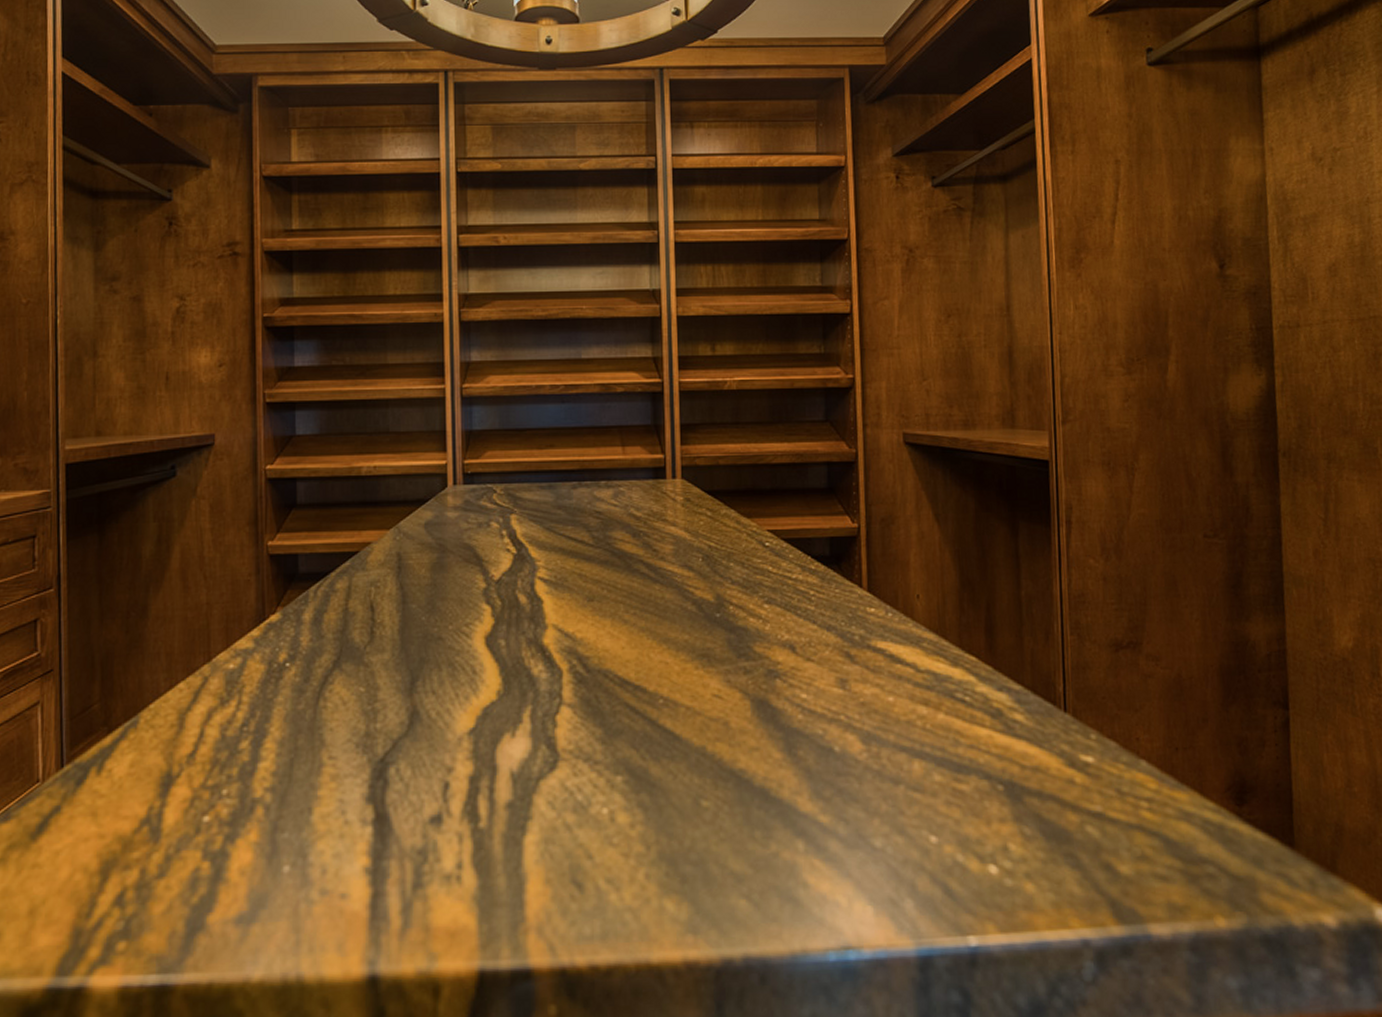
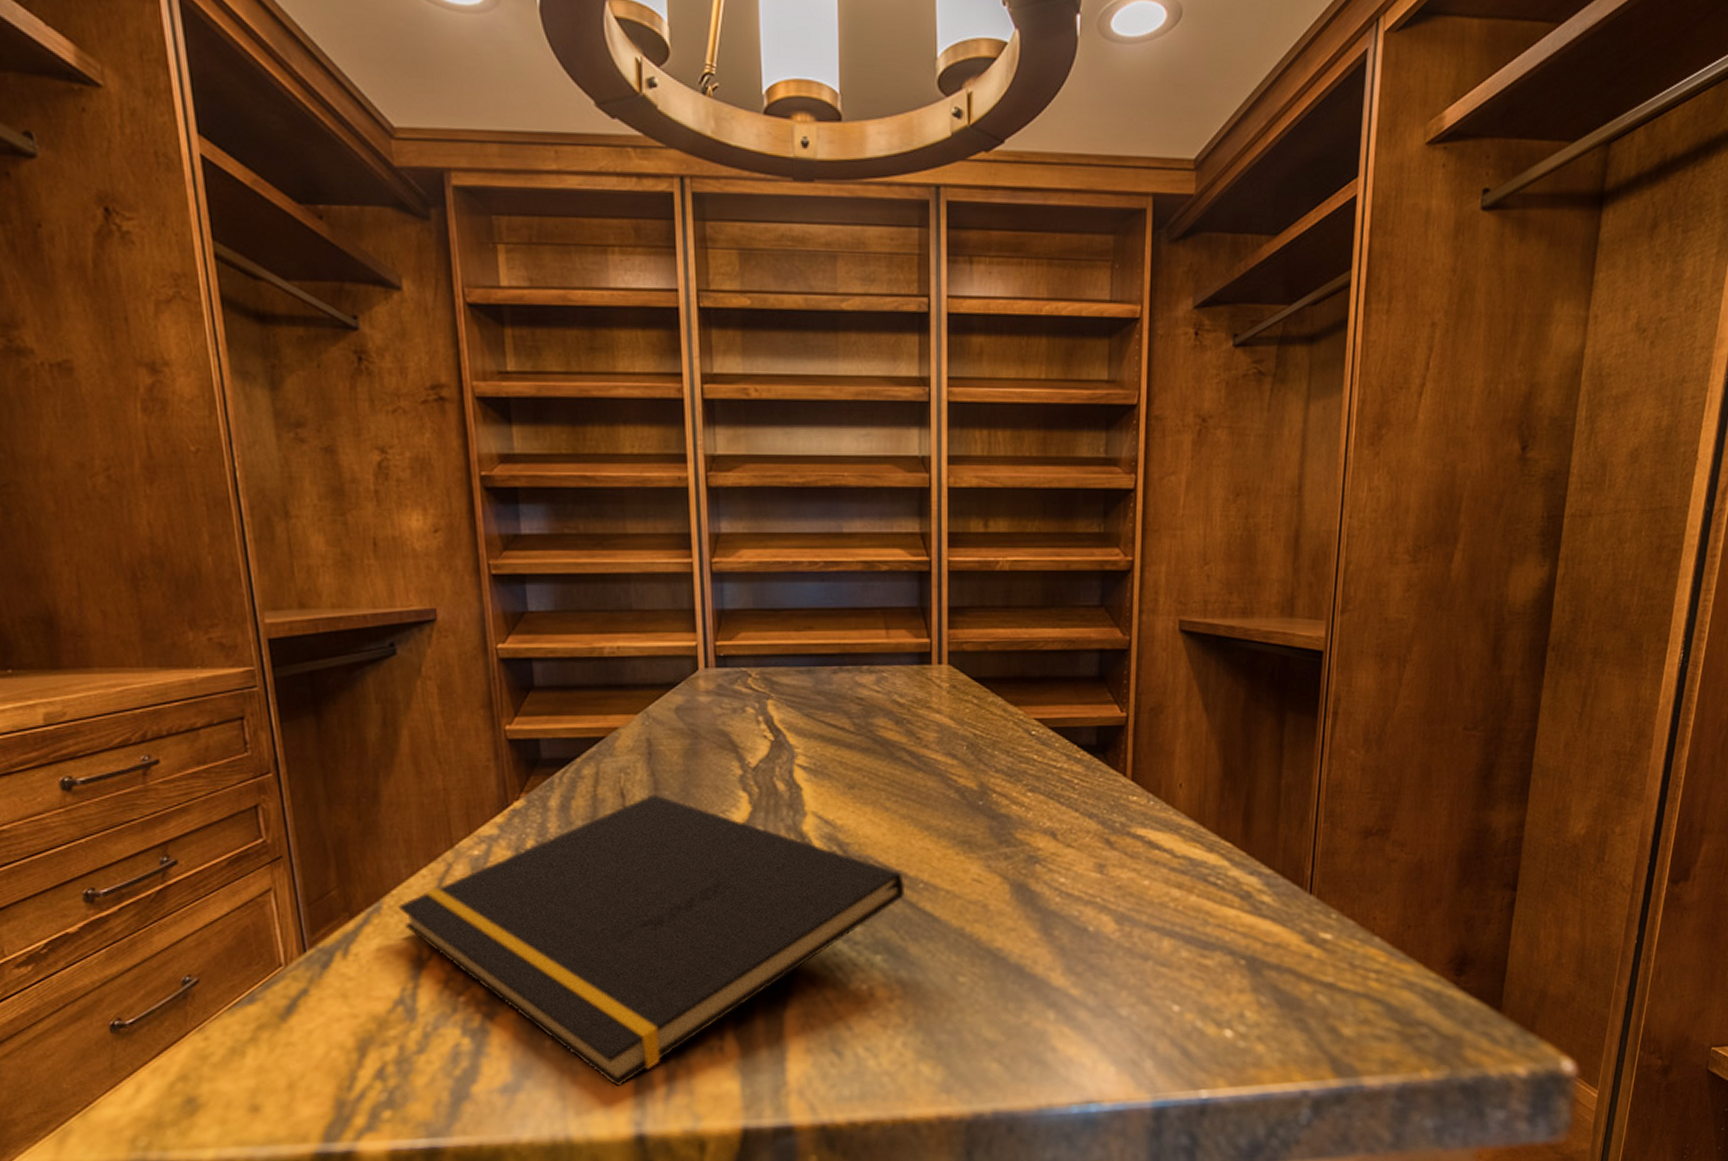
notepad: none [154,607,645,920] -> present [398,794,906,1087]

